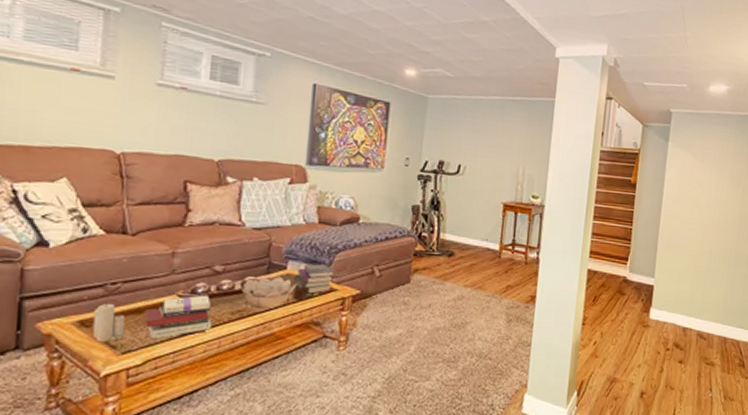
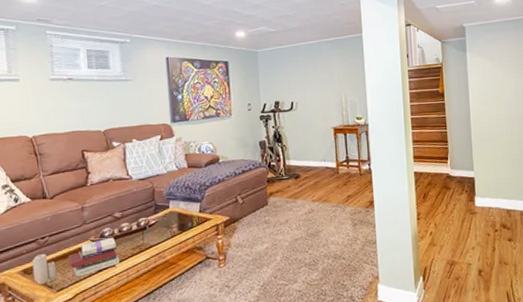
decorative bowl: present [242,277,297,310] -> none [138,215,179,243]
books: present [294,264,333,294] -> none [176,200,206,225]

